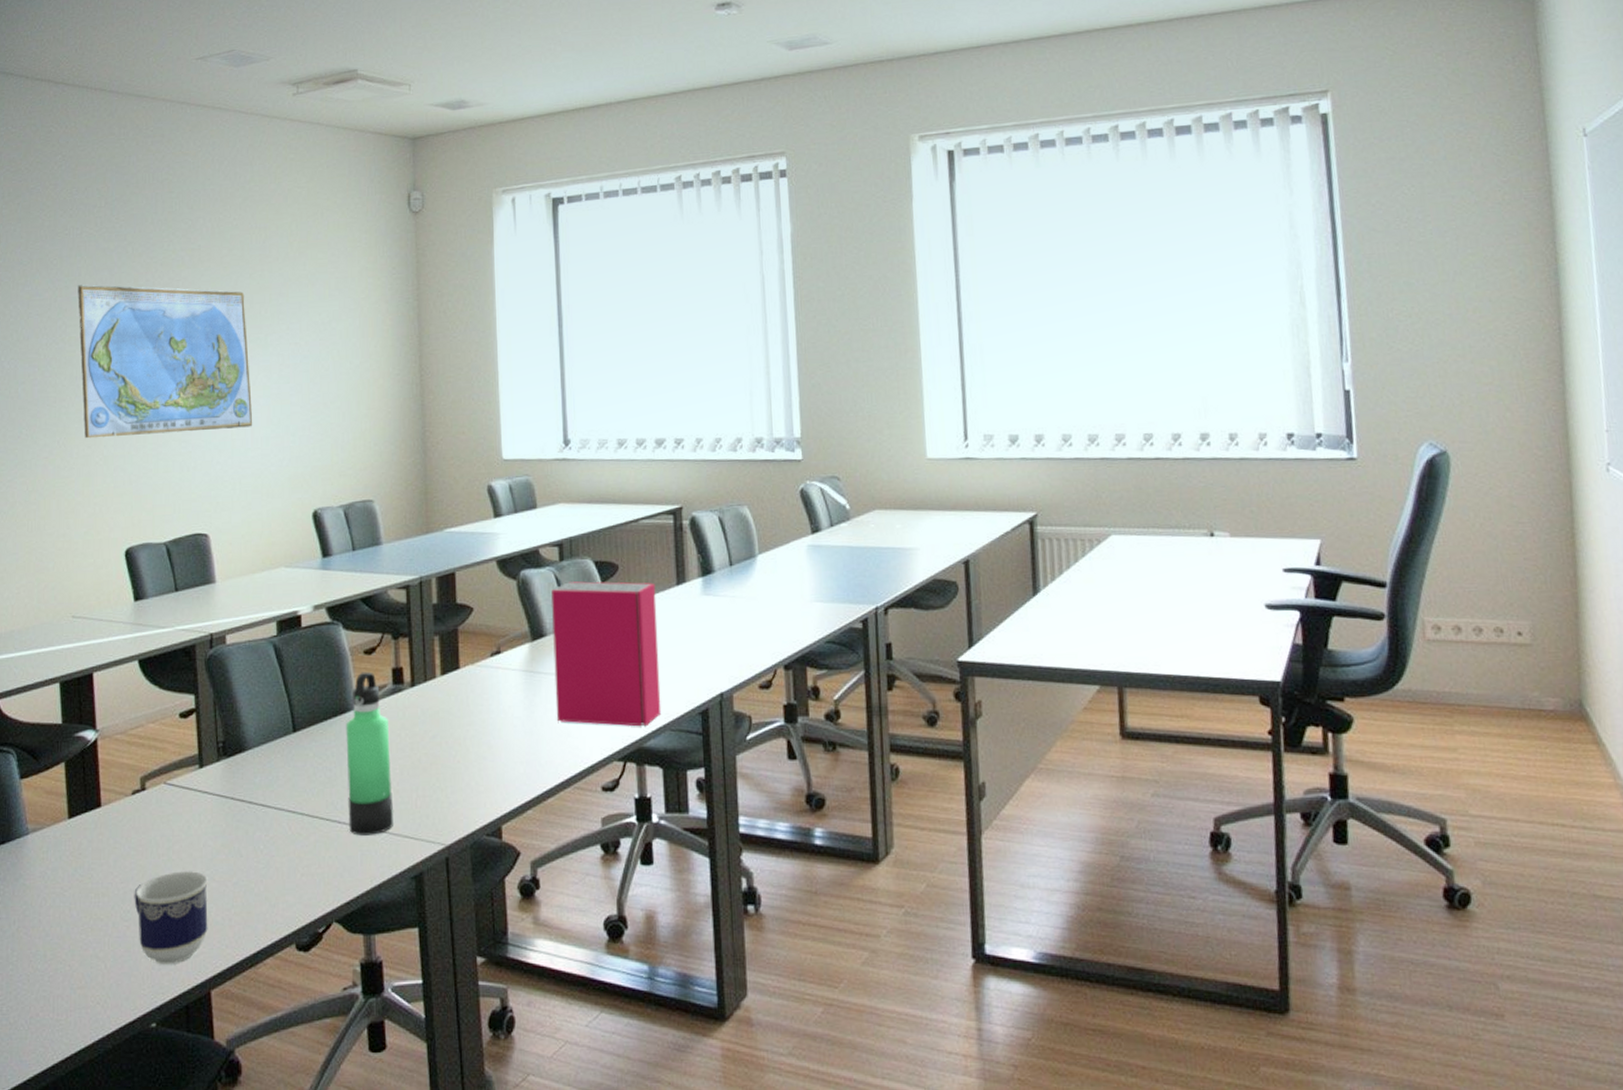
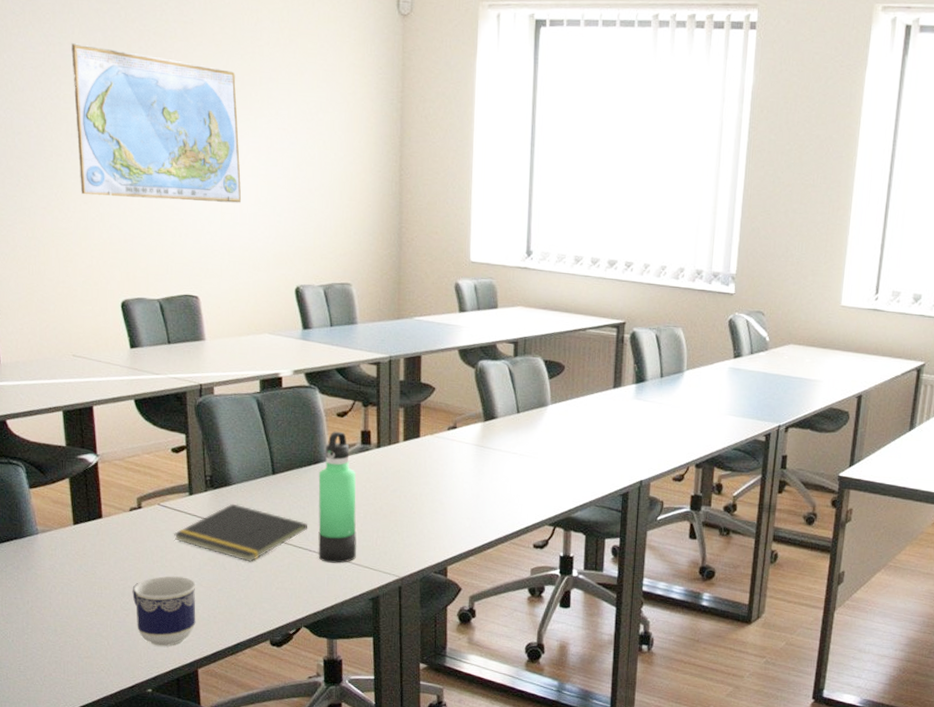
notepad: none [182,773,336,844] -> present [174,503,308,562]
hardback book: present [551,581,662,727] -> none [500,375,595,501]

